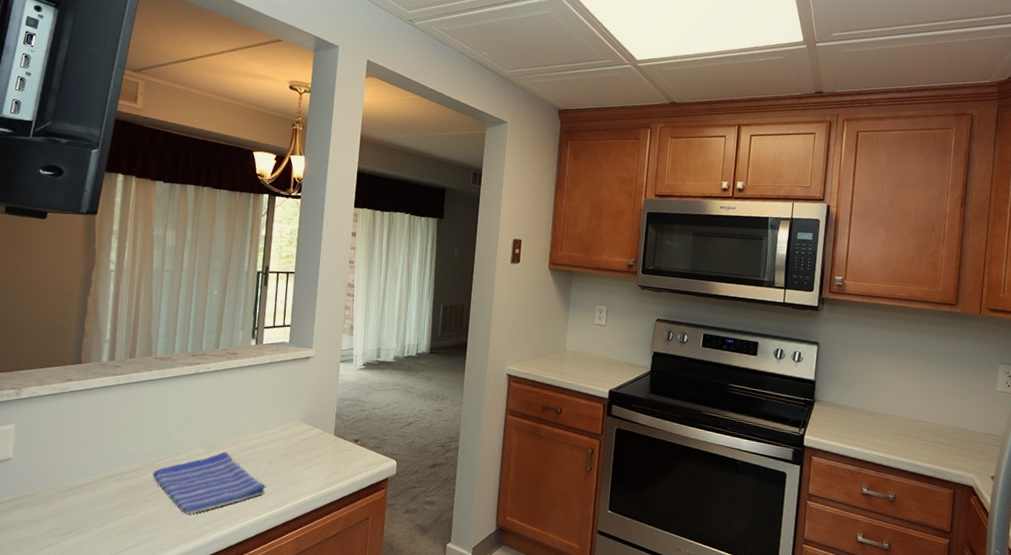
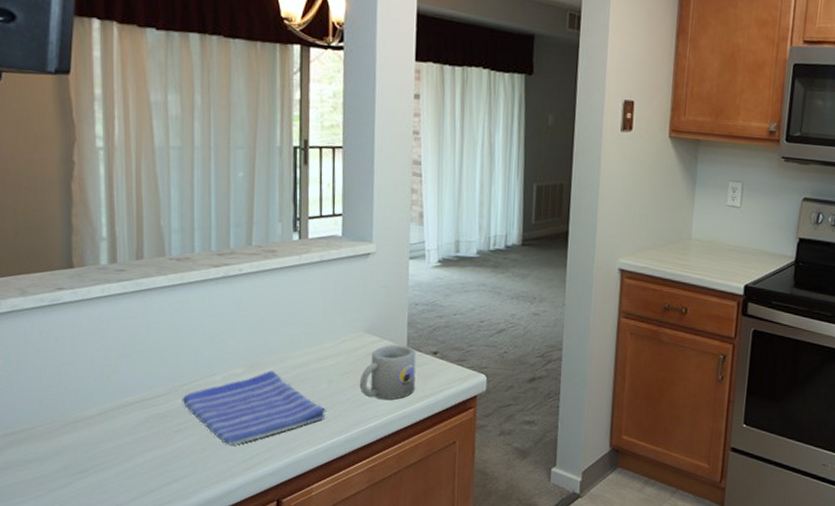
mug: none [294,432,341,480] -> present [359,344,416,400]

